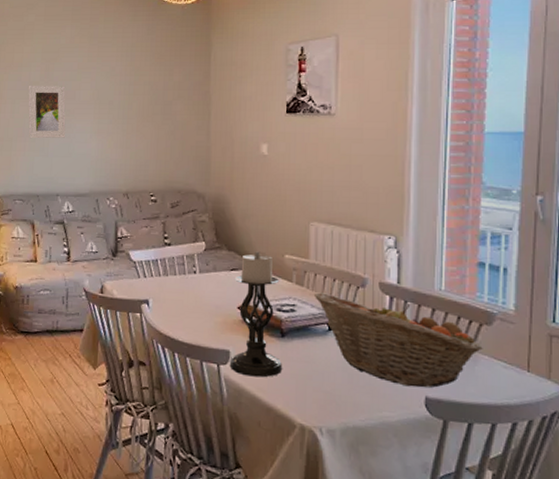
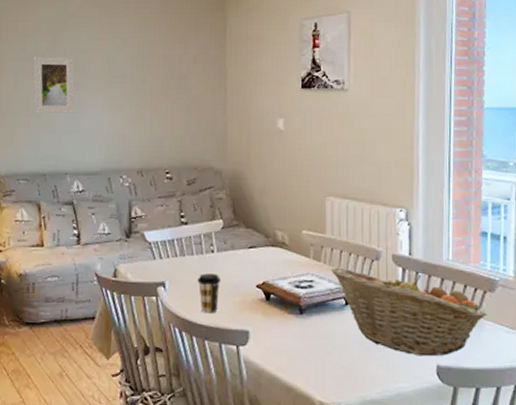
coffee cup: none [180,293,202,332] -> present [197,273,221,314]
candle holder: present [229,251,283,378] -> none [249,227,302,357]

